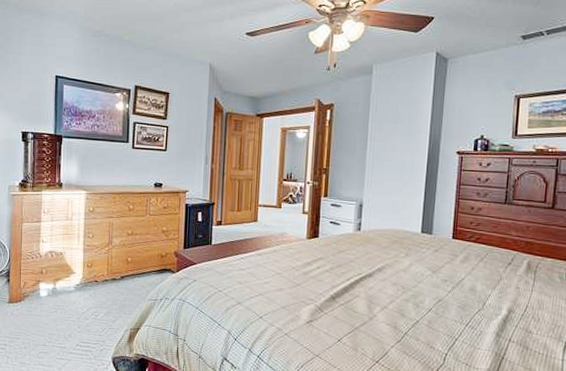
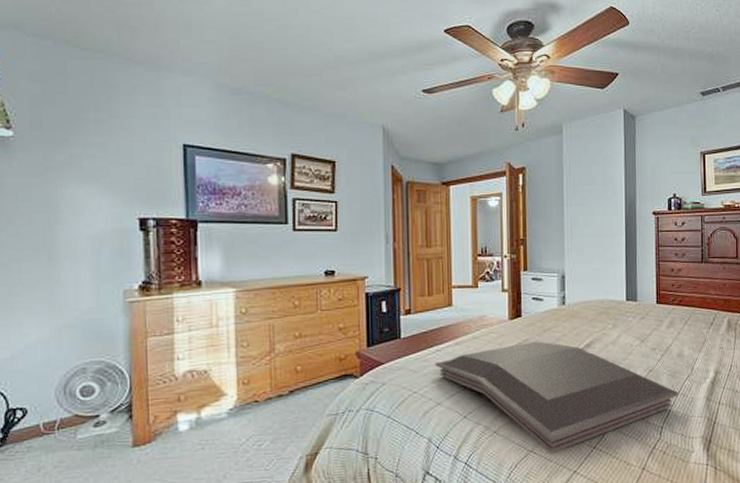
serving tray: none [239,260,467,361] -> present [435,341,679,453]

